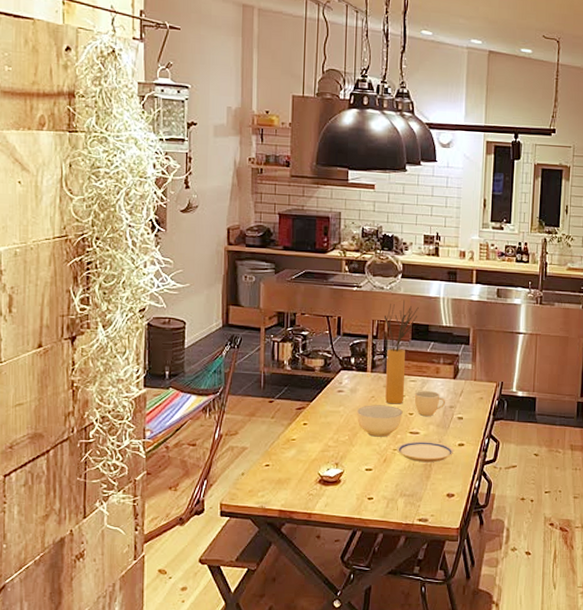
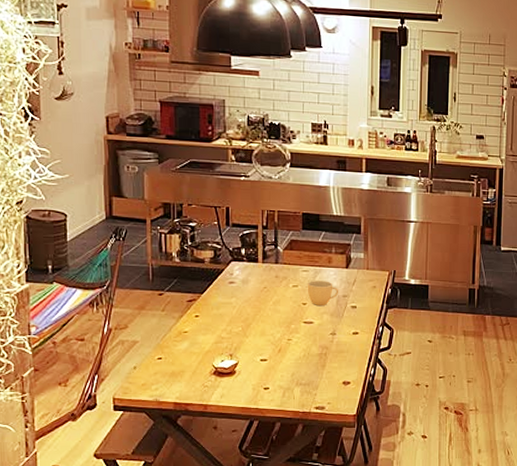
bowl: present [357,405,403,437] -> none [250,295,296,327]
vase: present [385,300,419,404] -> none [274,189,308,295]
plate: present [397,440,455,462] -> none [291,330,349,351]

